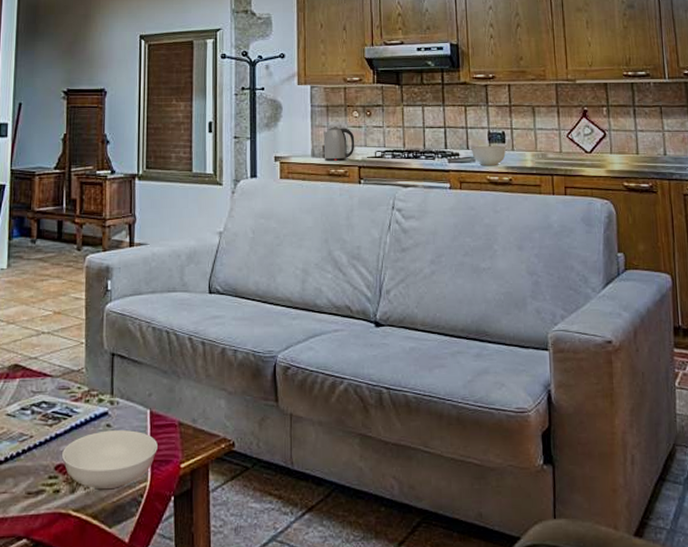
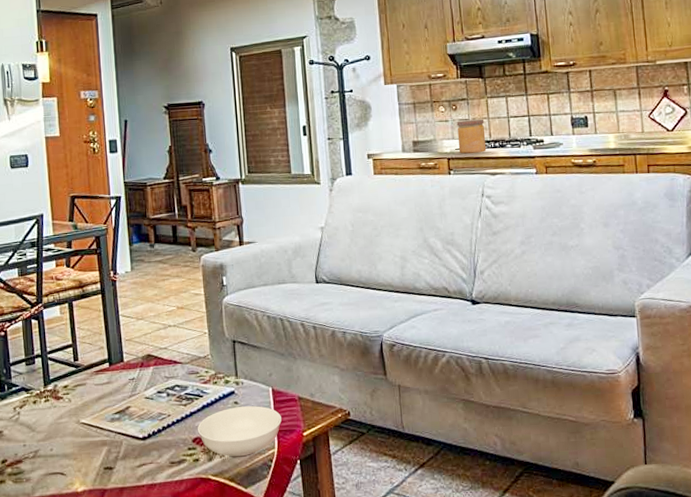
kettle: present [324,127,355,162] -> none [412,122,443,156]
jar: none [370,127,400,164] -> present [456,119,487,154]
bowl: present [472,146,507,166] -> none [556,130,590,151]

